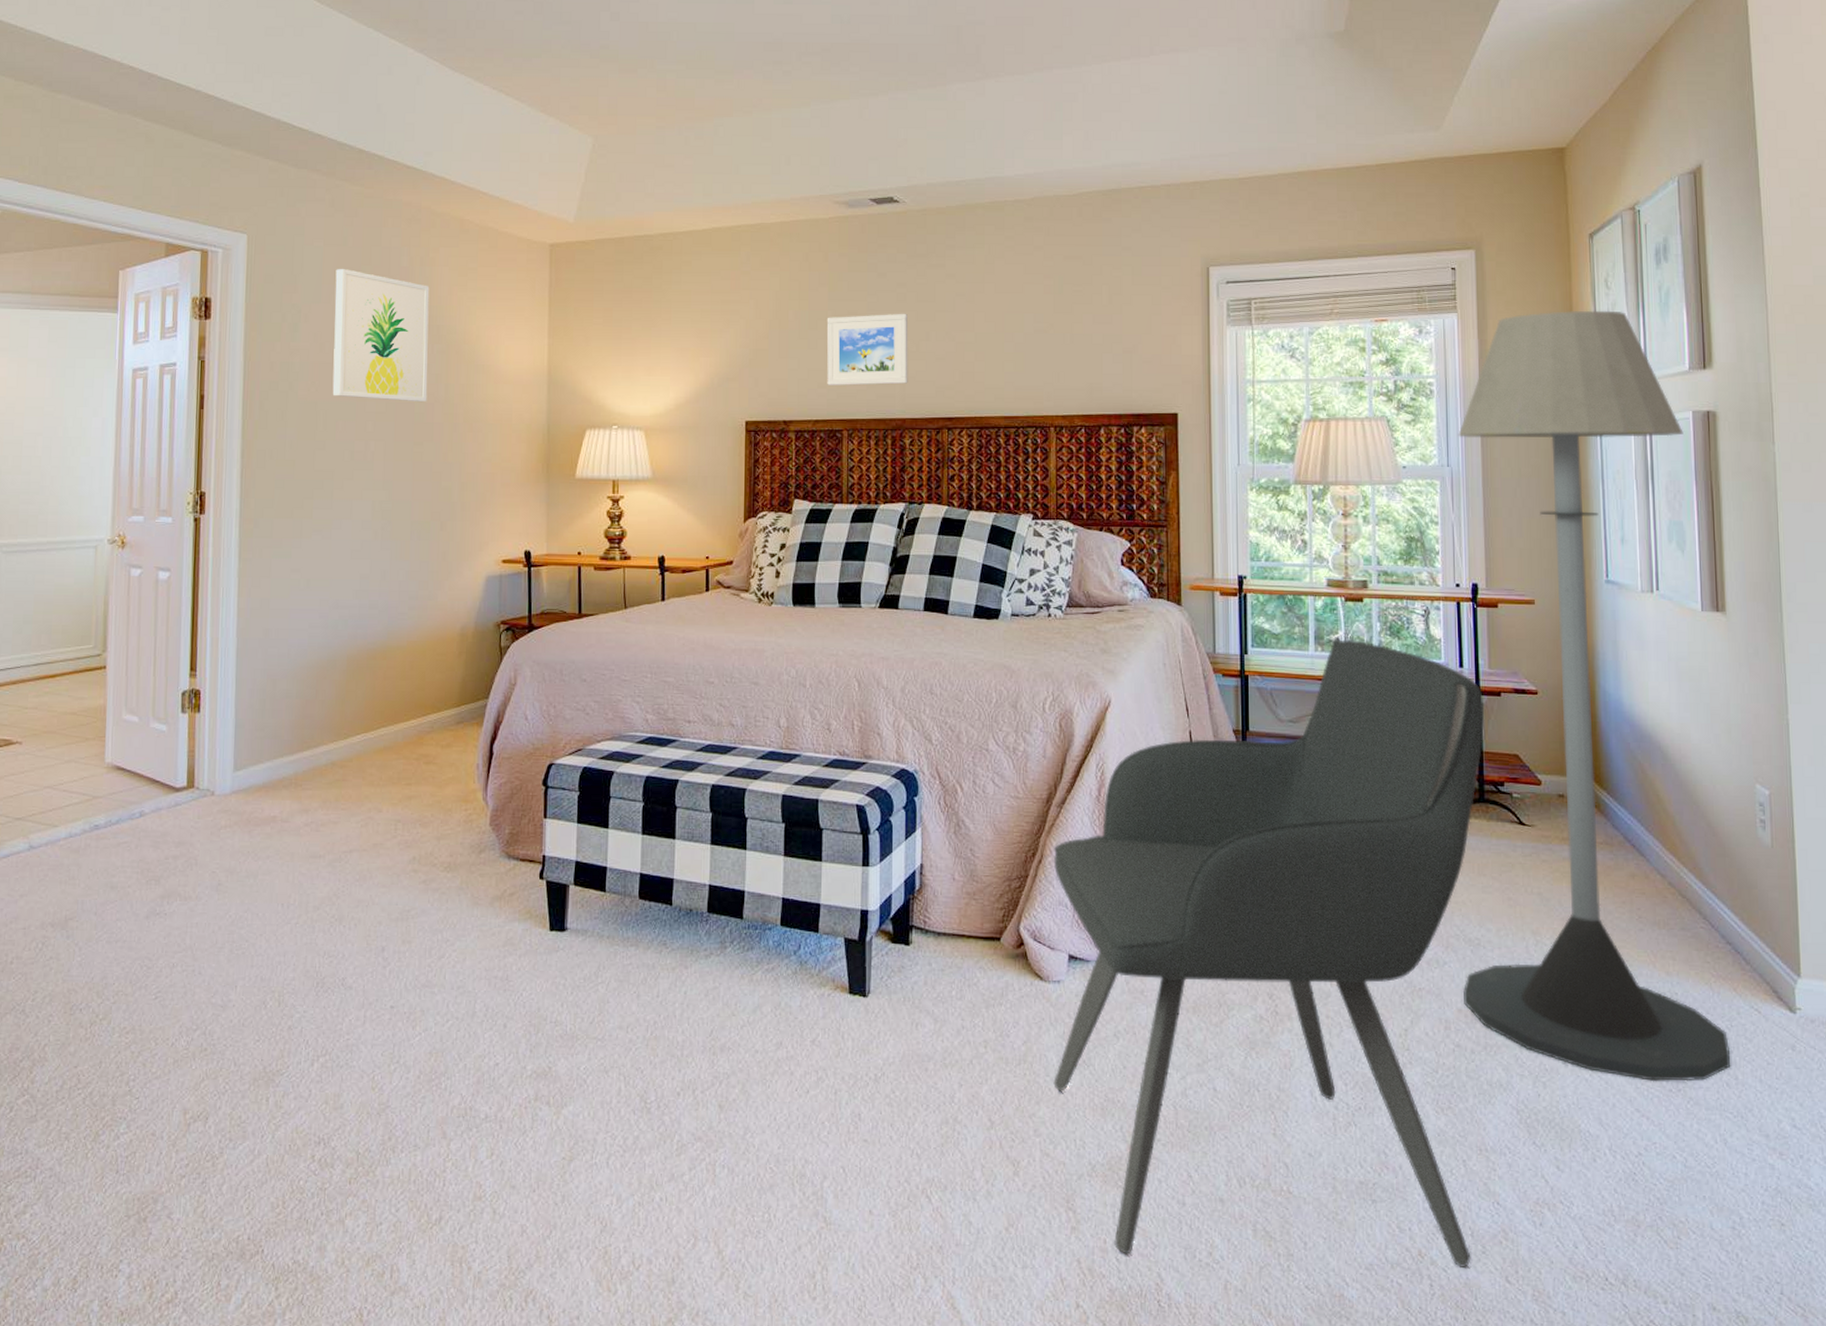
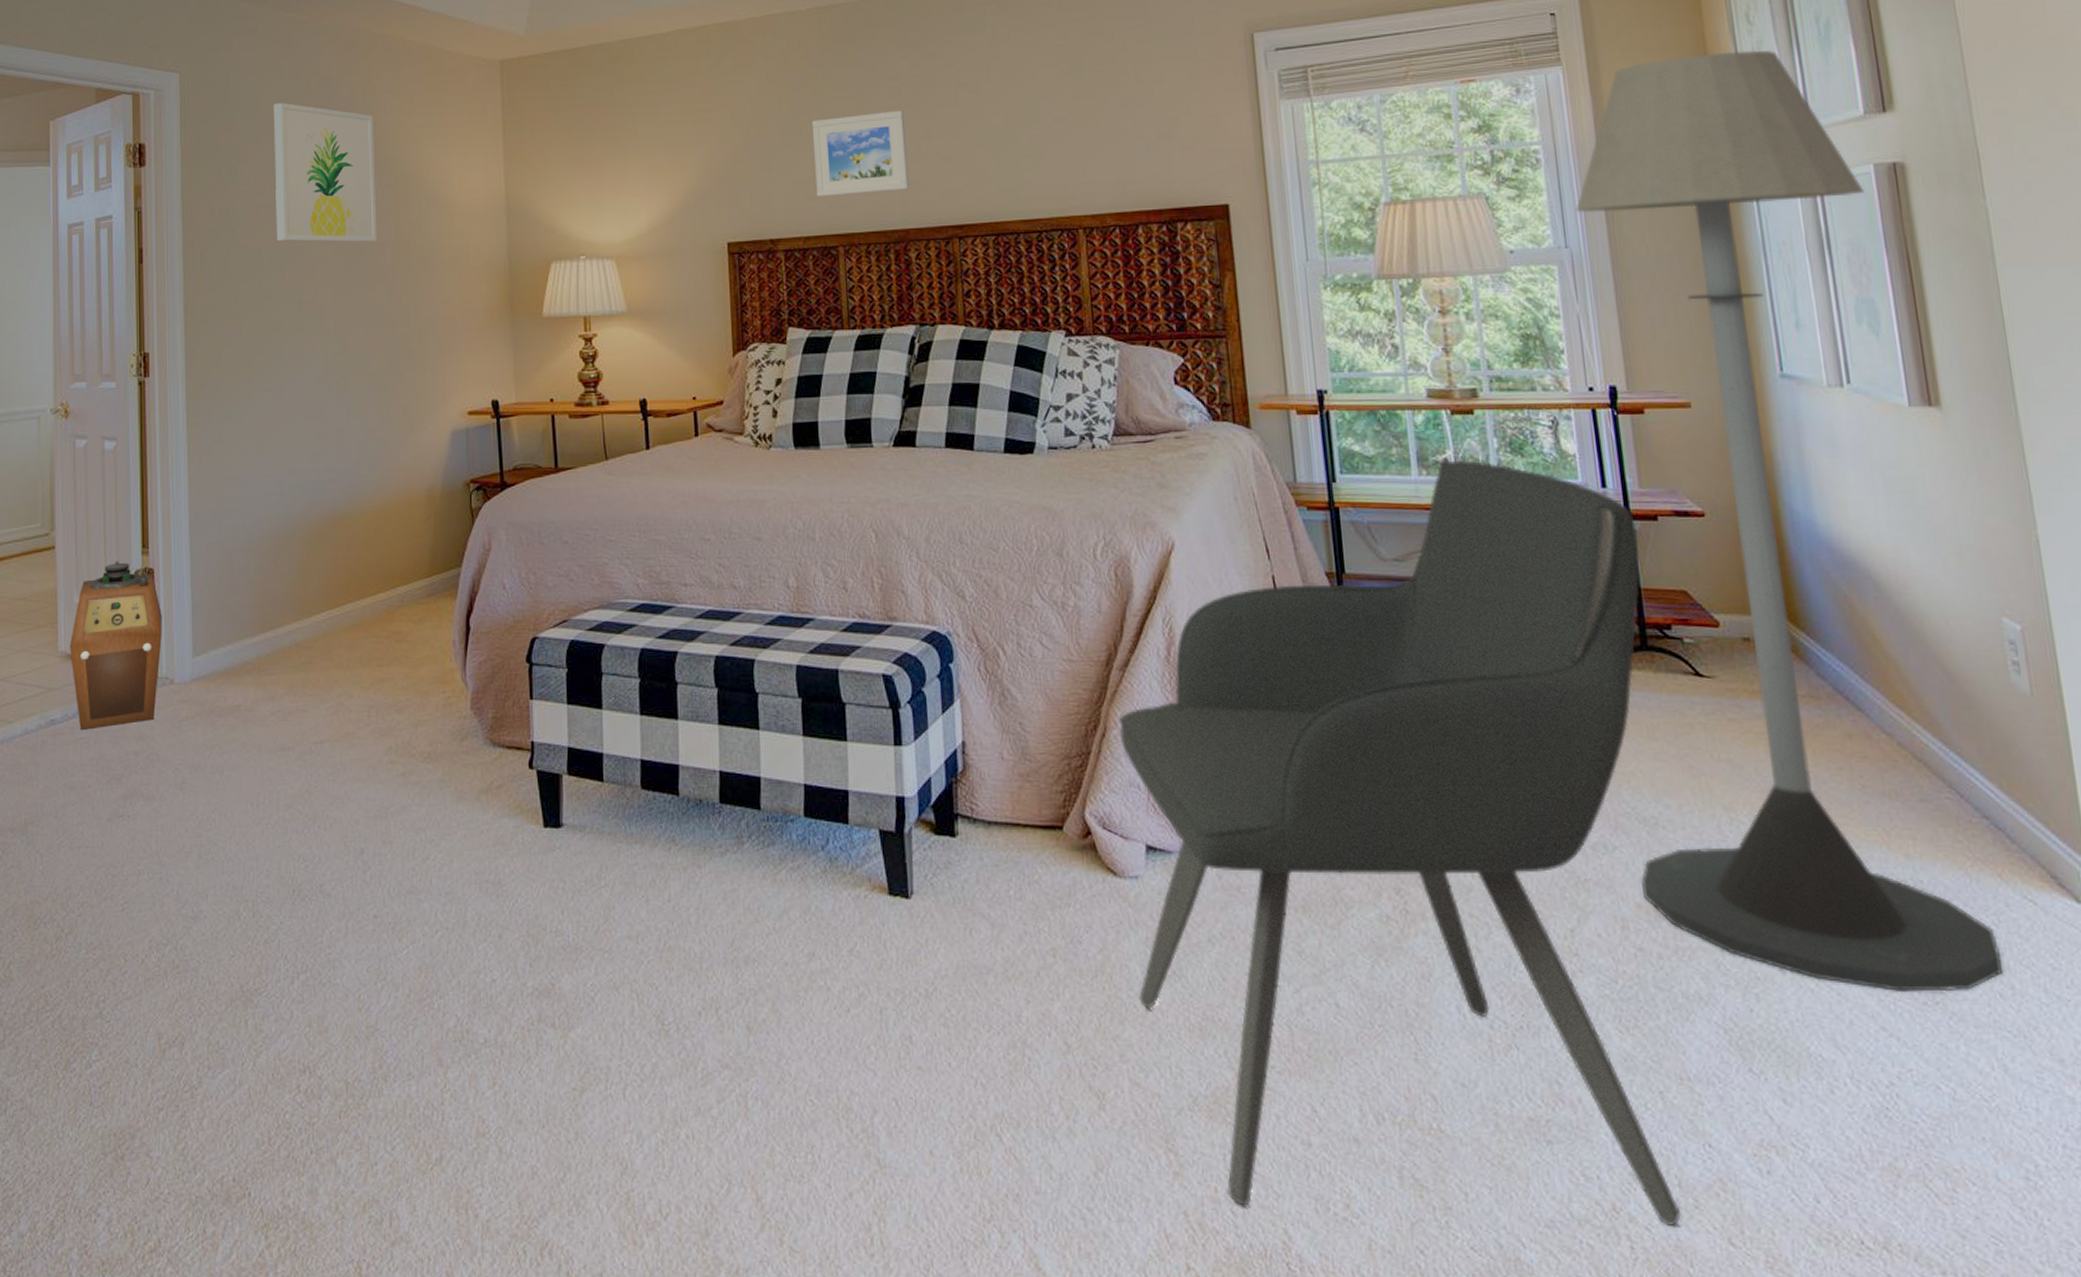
speaker: none [115,682,206,835] -> present [69,561,162,730]

